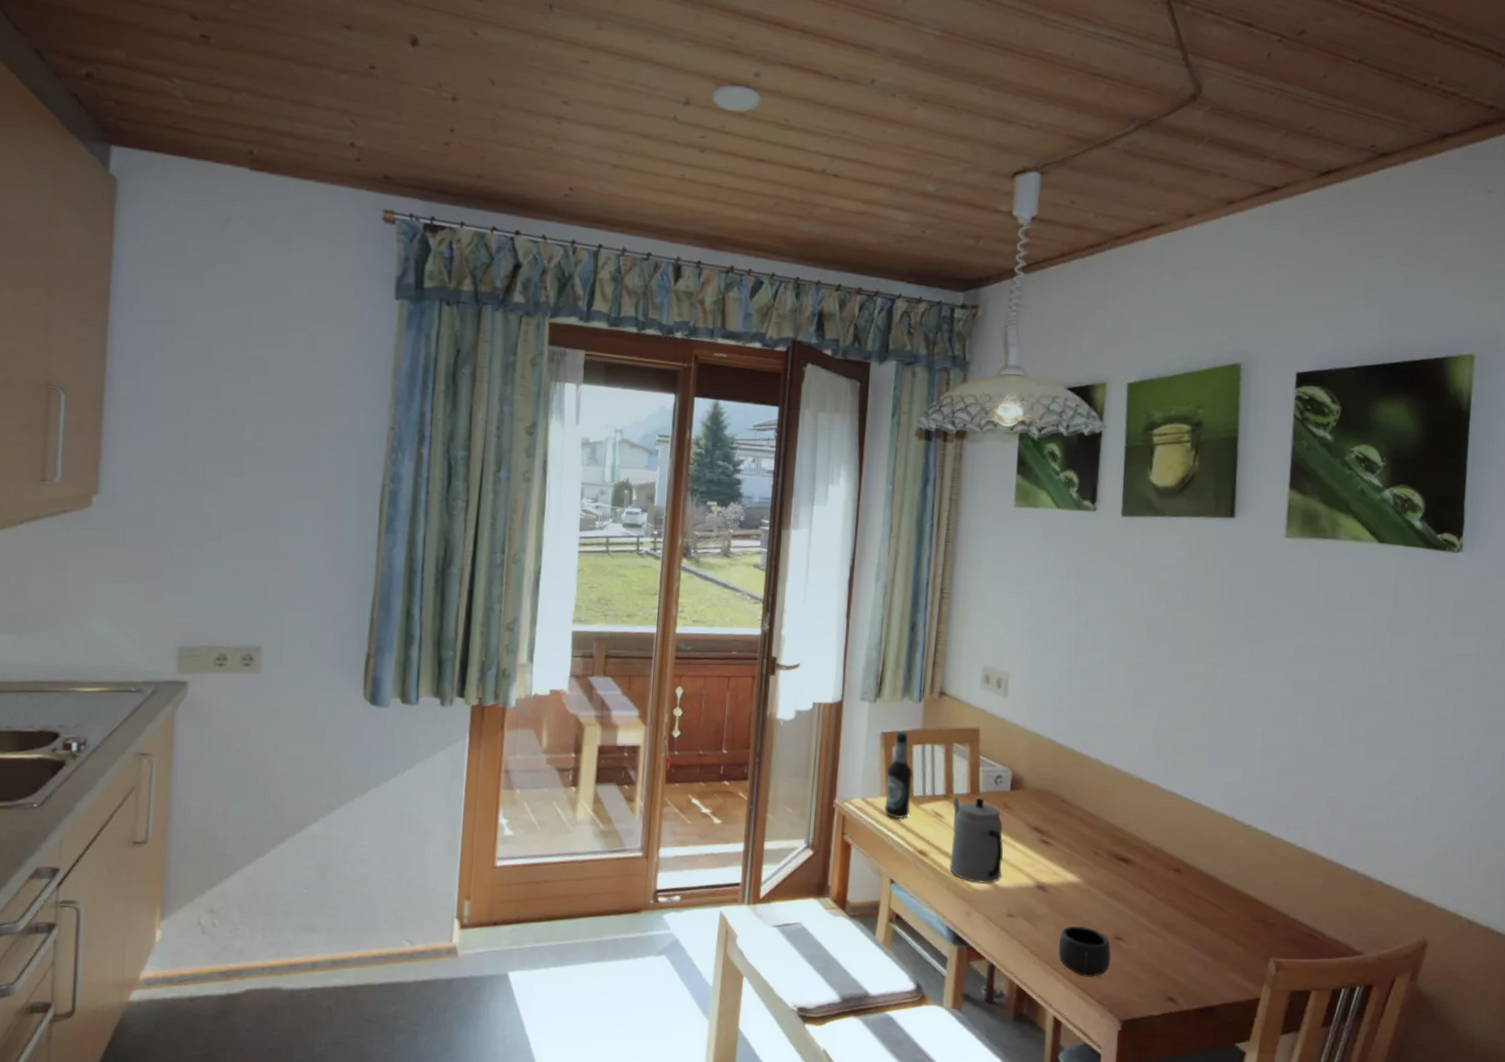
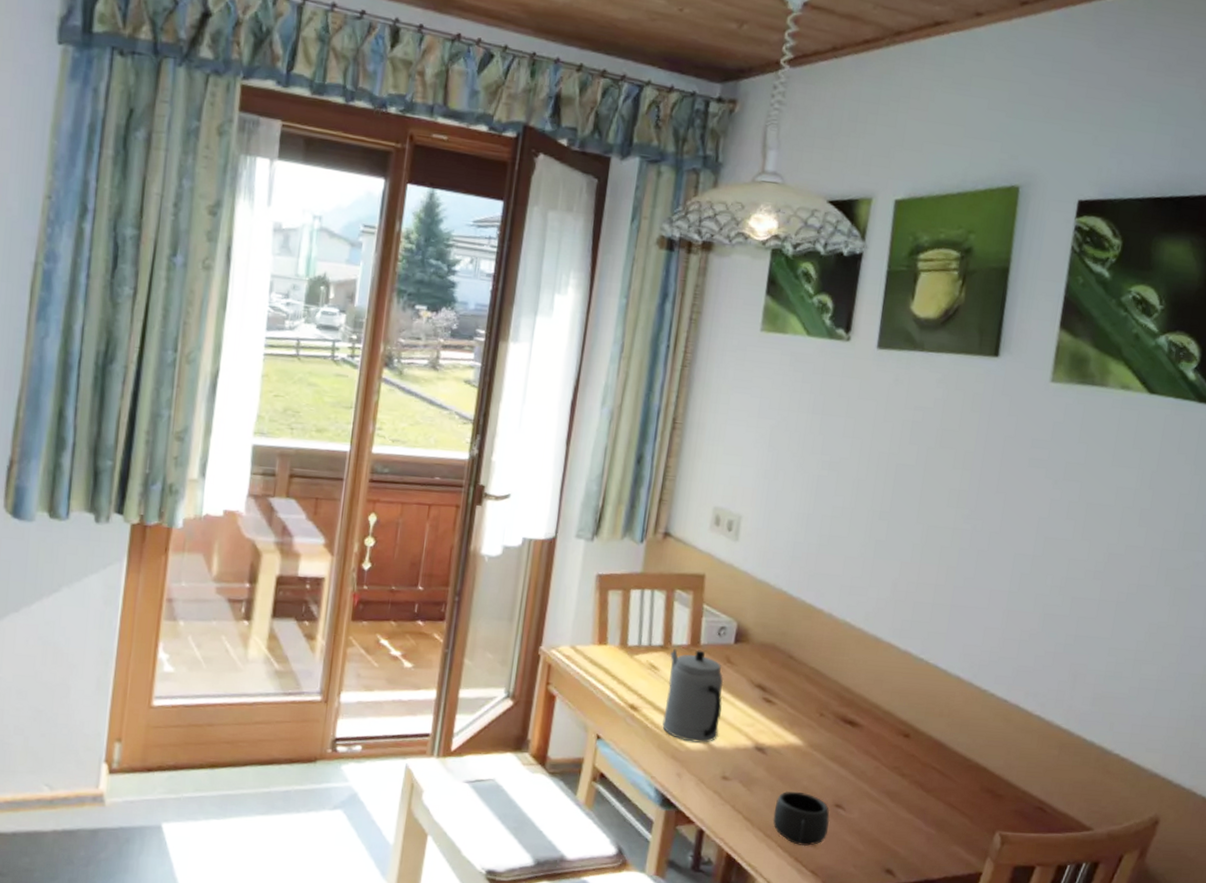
bottle: present [884,731,913,819] -> none [594,574,630,670]

